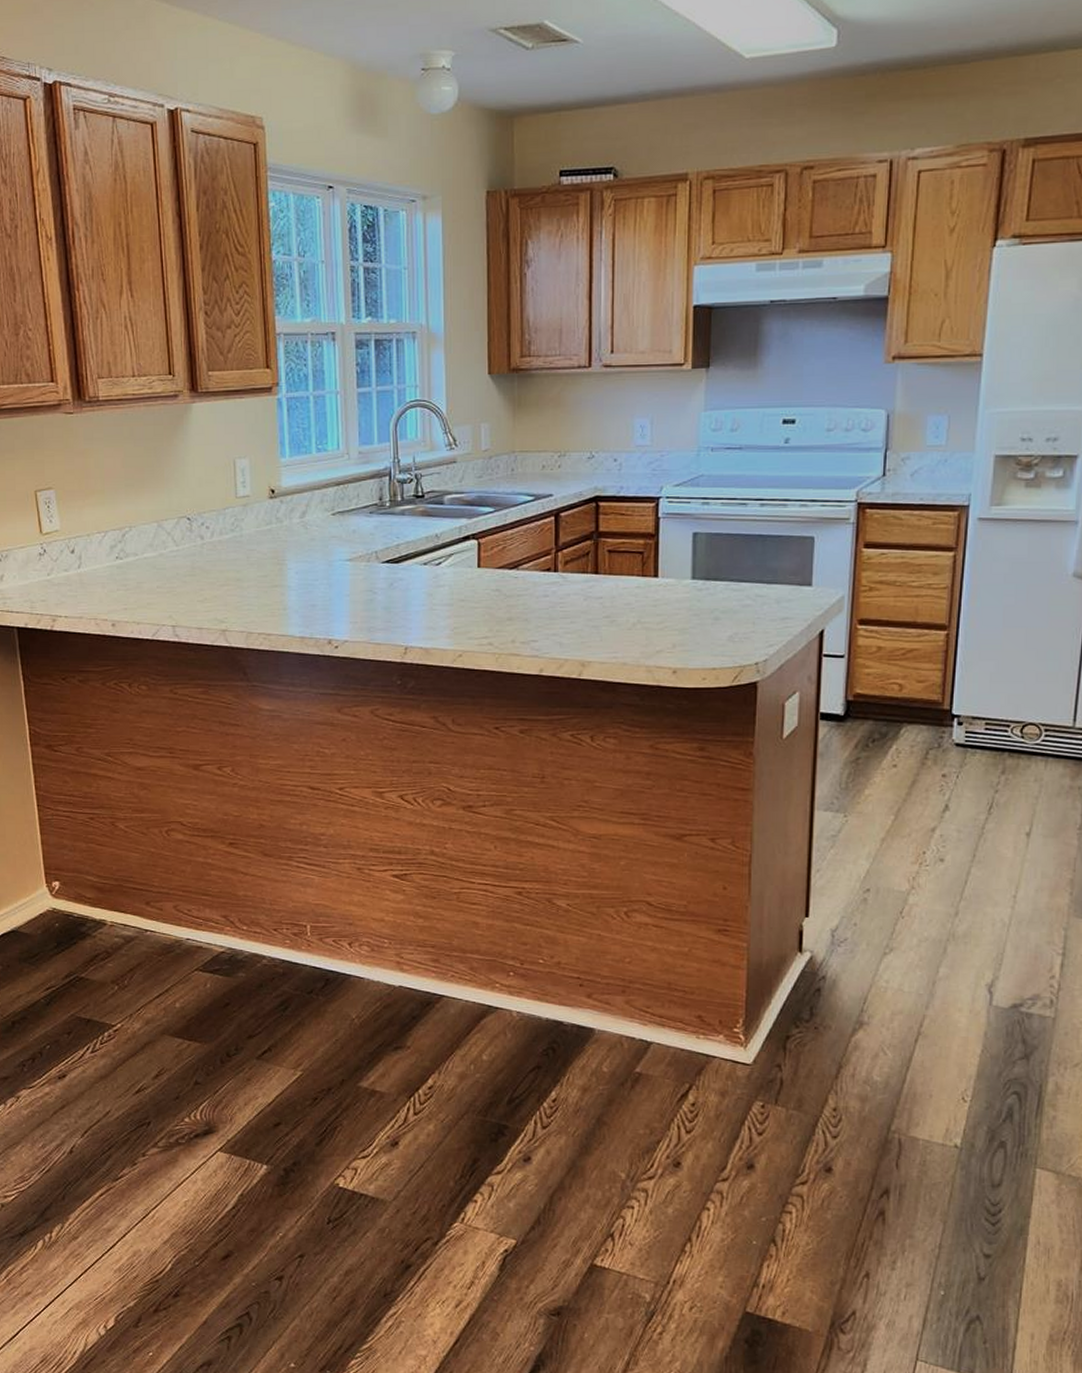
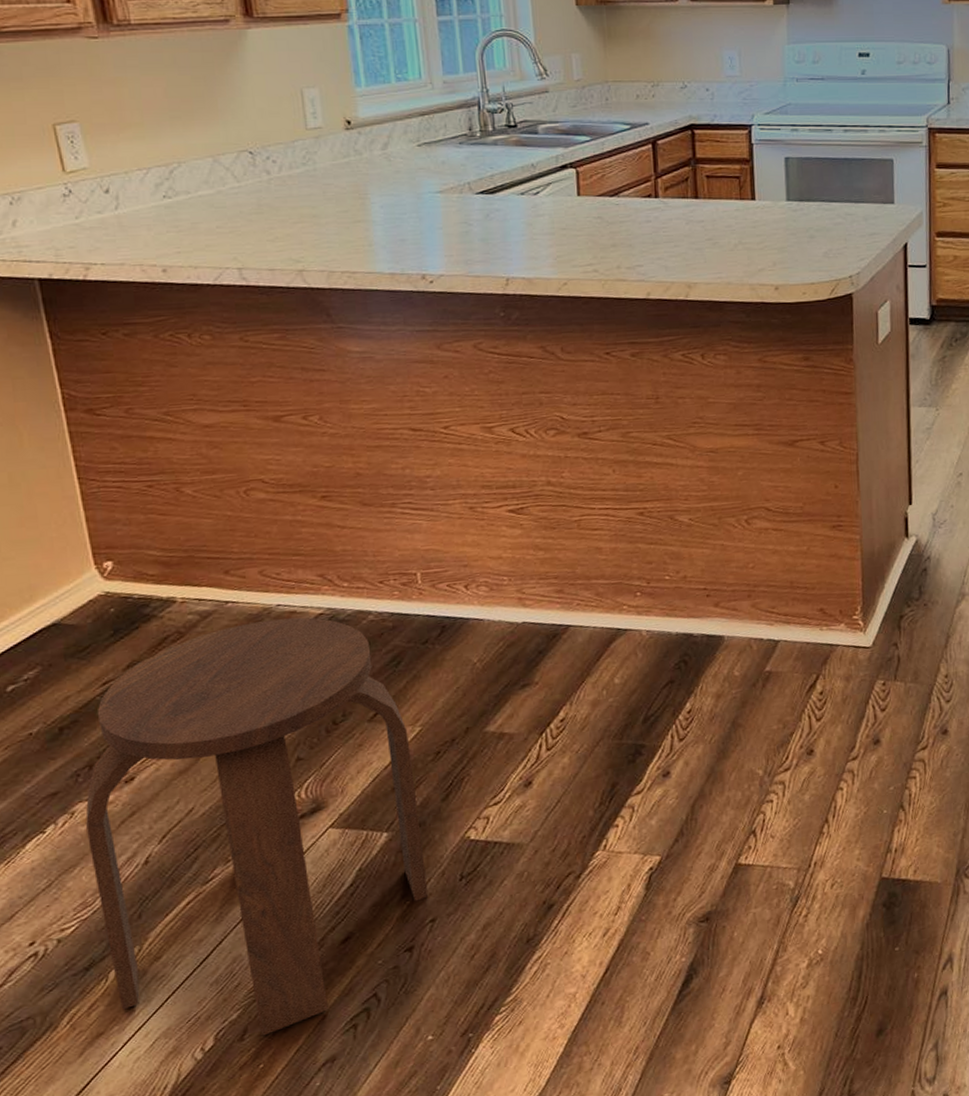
stool: none [27,951,299,1328] -> present [85,617,429,1037]

